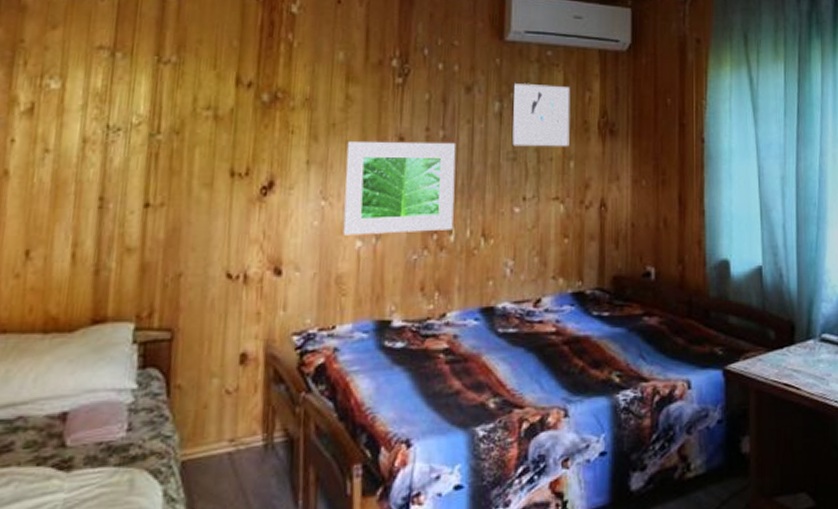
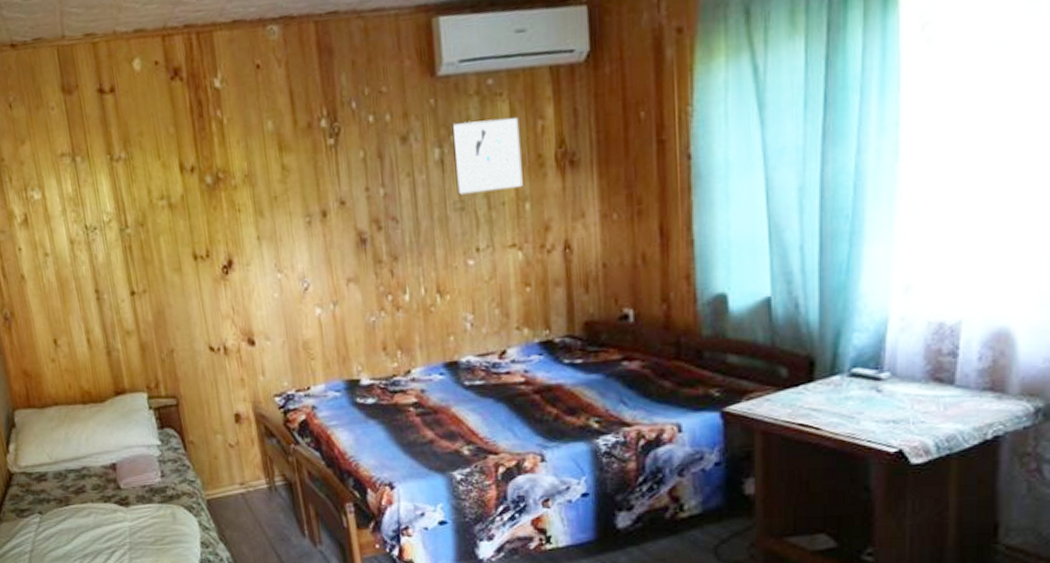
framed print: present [343,141,456,236] -> none [291,199,407,304]

